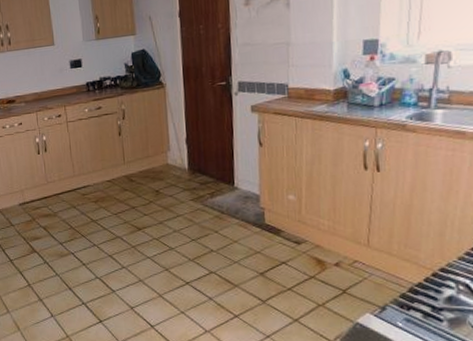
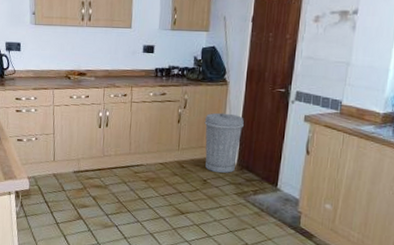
trash can: none [146,117,188,181] -> present [204,112,244,173]

